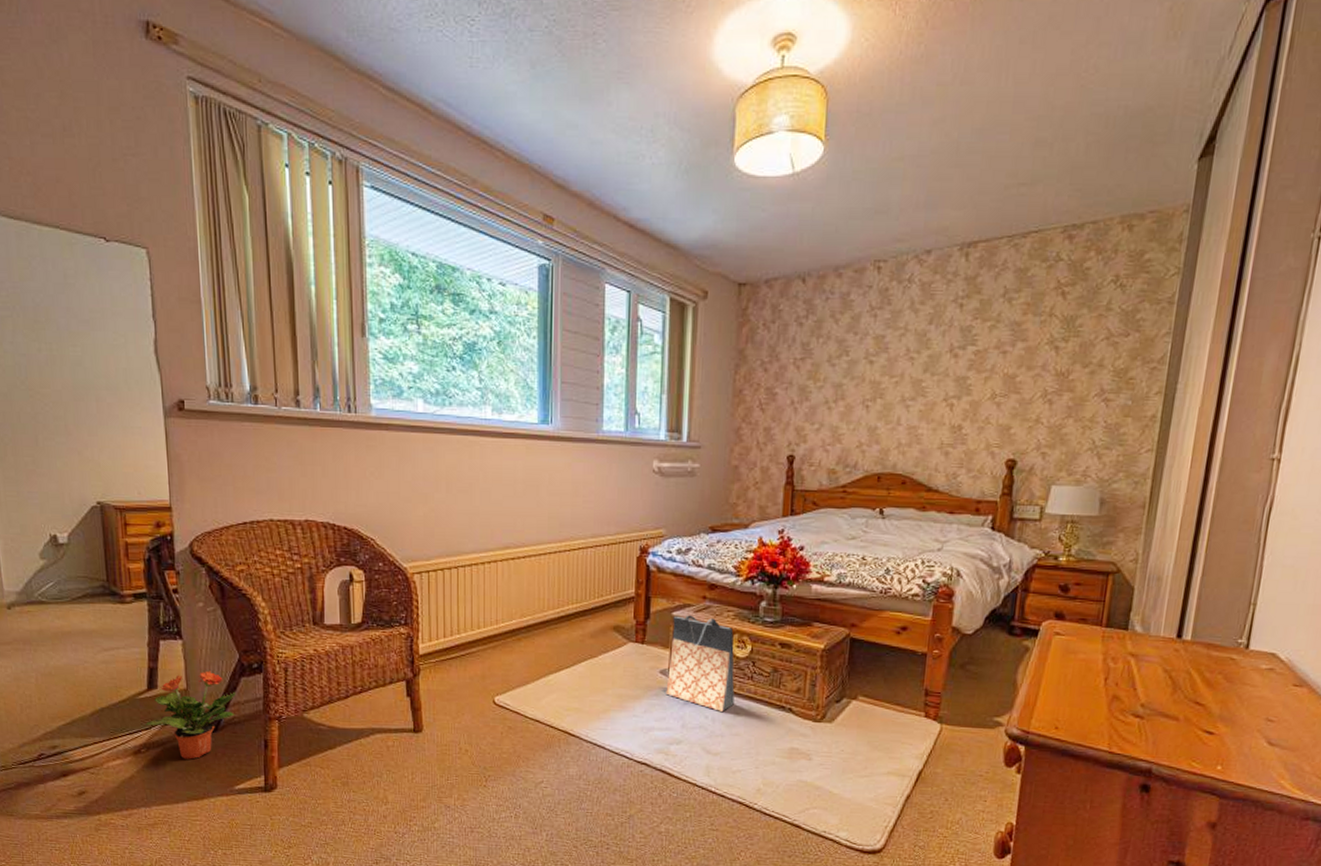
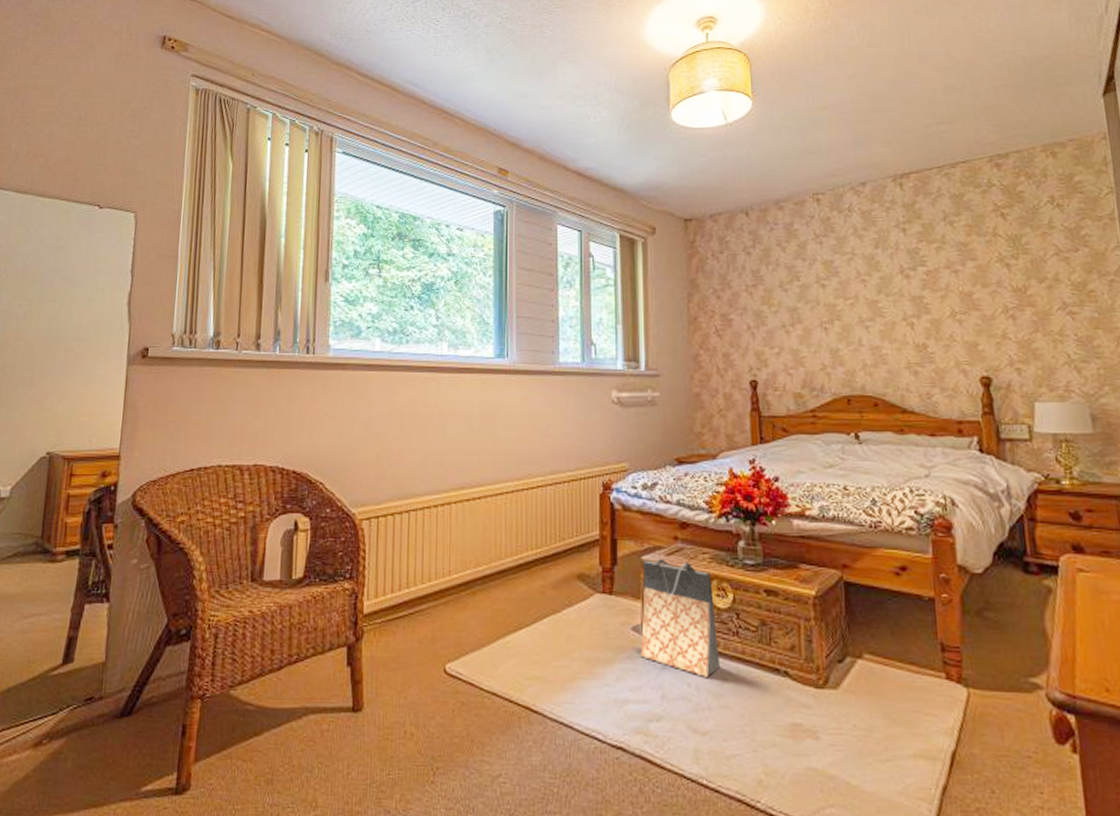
potted plant: present [145,671,237,760] -> none [52,639,159,753]

